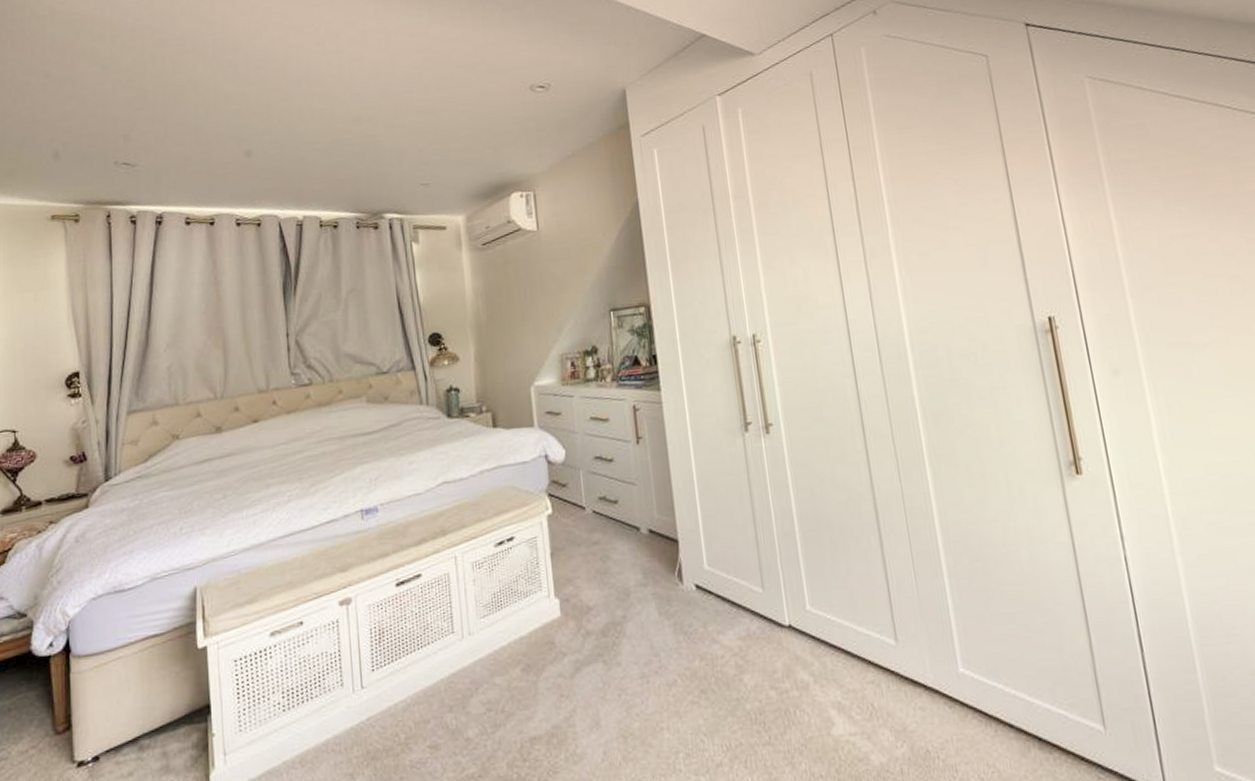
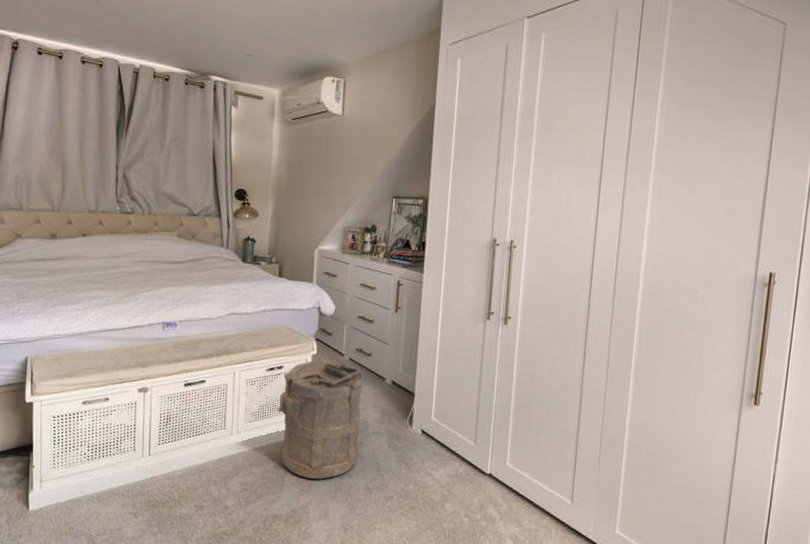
laundry hamper: none [516,513,624,678] -> present [278,357,364,480]

